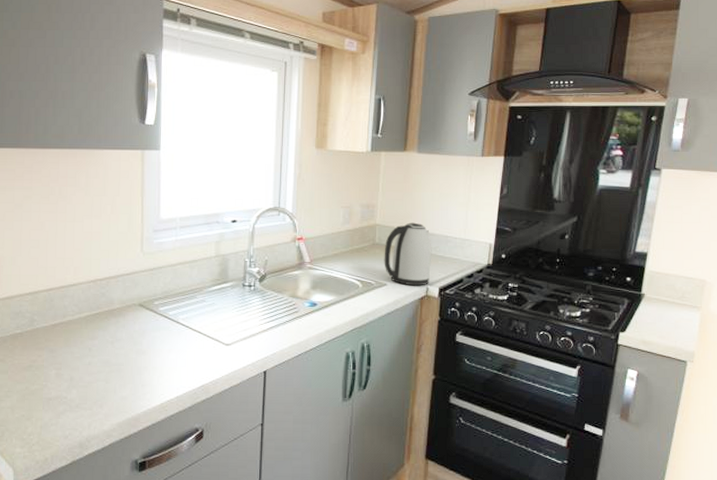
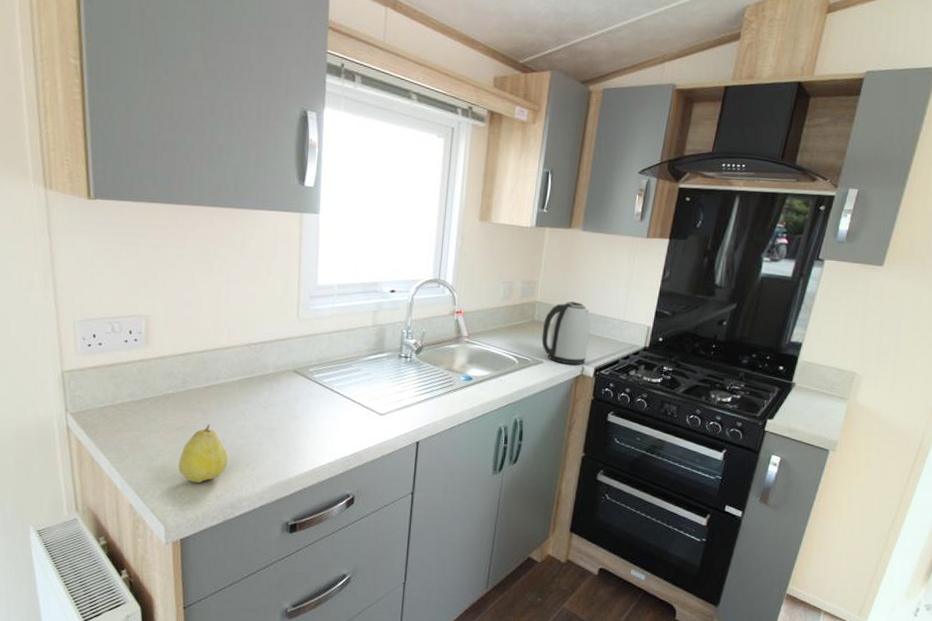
fruit: none [27,362,76,423] -> present [179,424,228,483]

